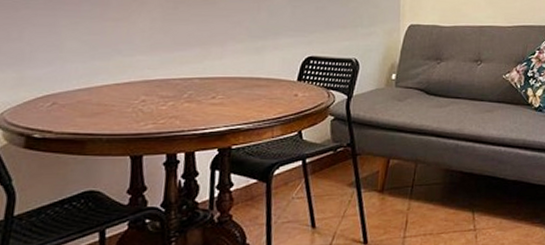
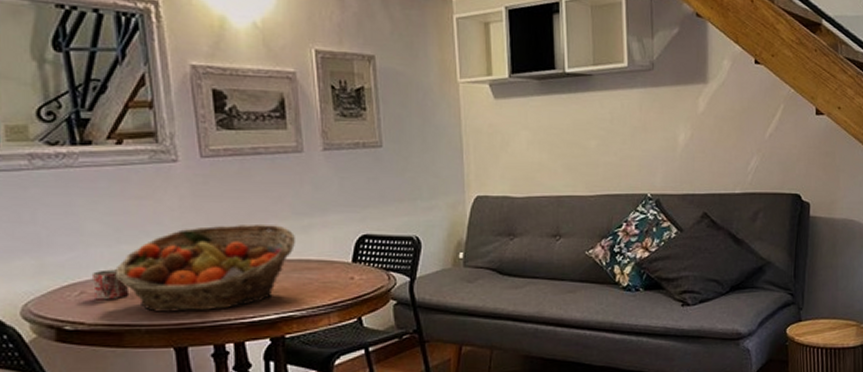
mug: none [64,83,97,111] -> present [91,269,130,300]
fruit basket: none [85,45,249,123] -> present [115,223,295,312]

